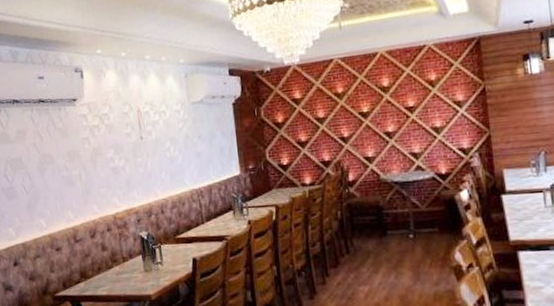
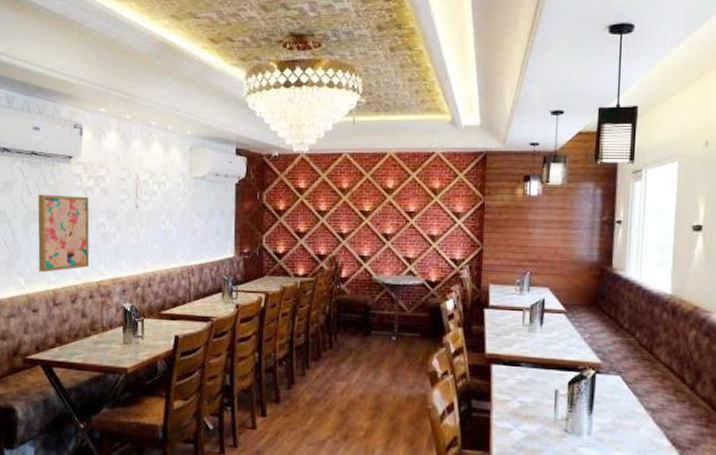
wall art: none [49,135,103,212] -> present [38,194,90,272]

